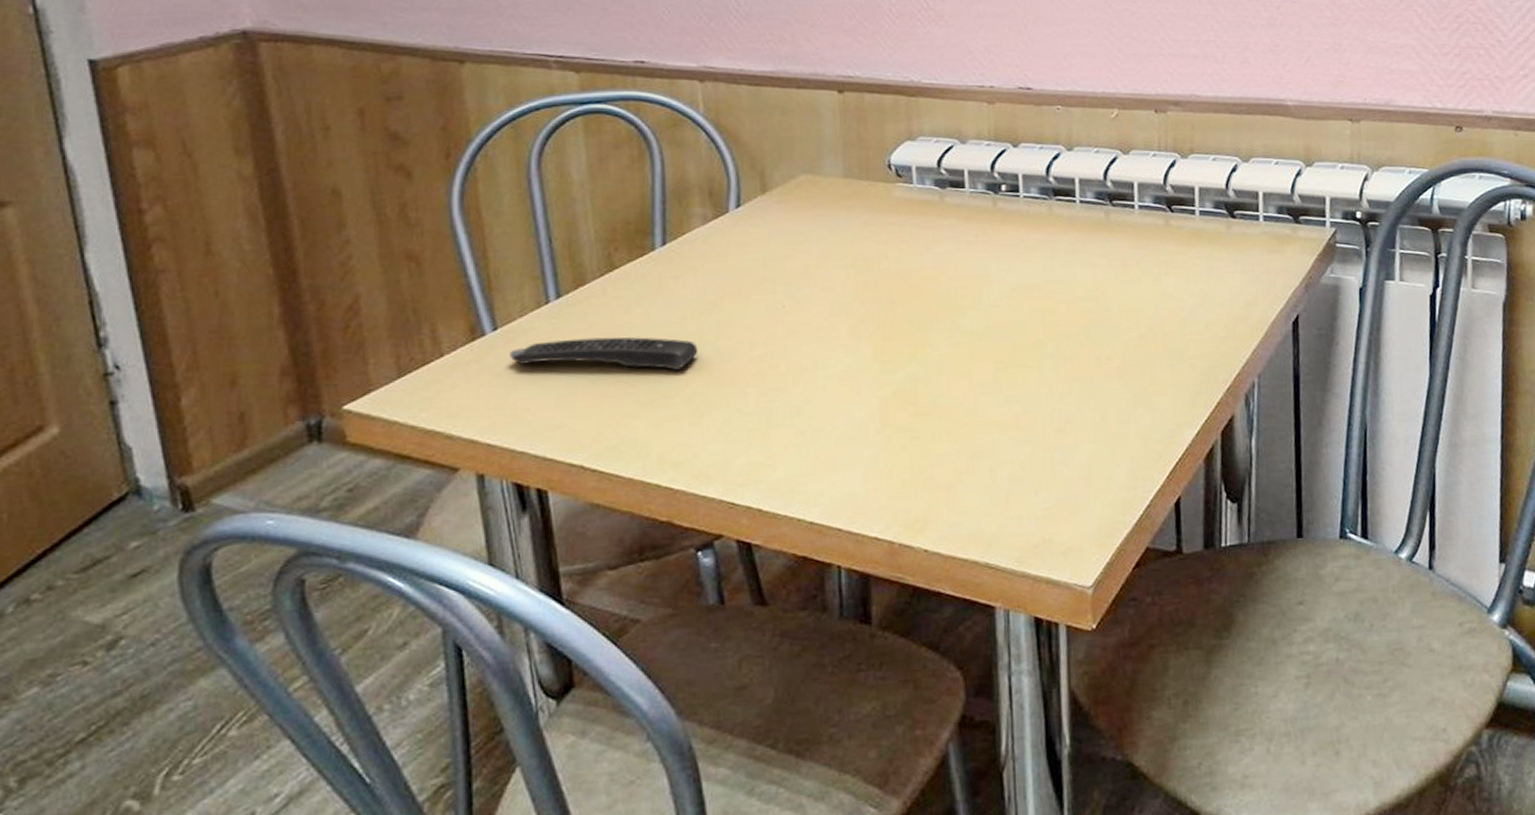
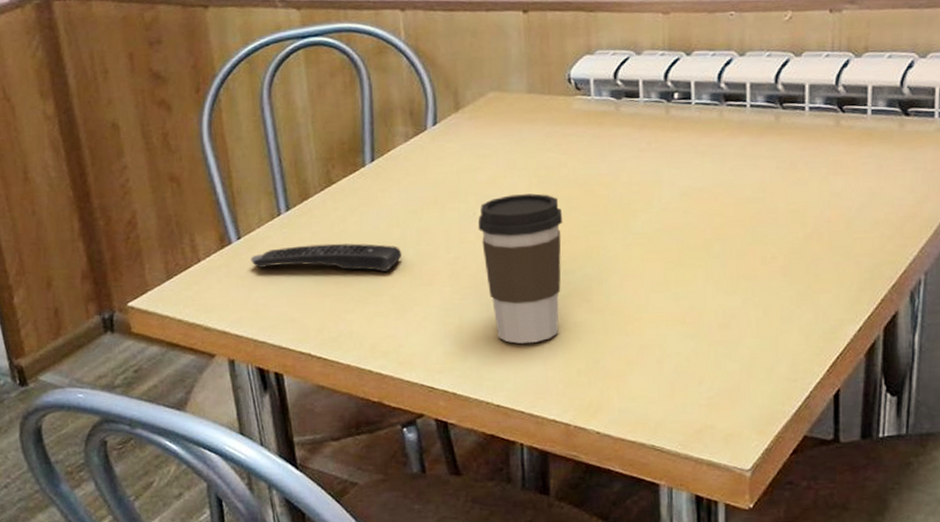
coffee cup: none [787,285,884,452] -> present [477,193,563,344]

